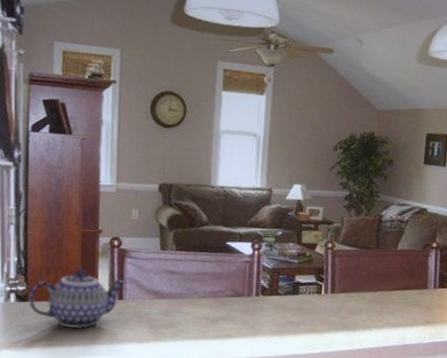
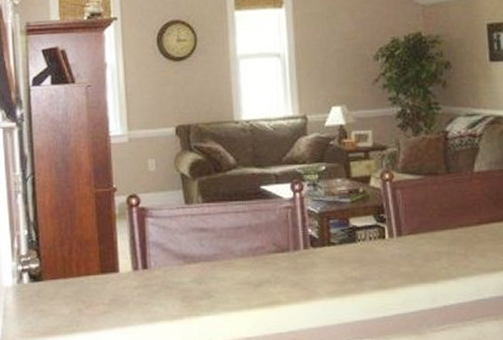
teapot: present [28,269,126,329] -> none [42,237,150,309]

